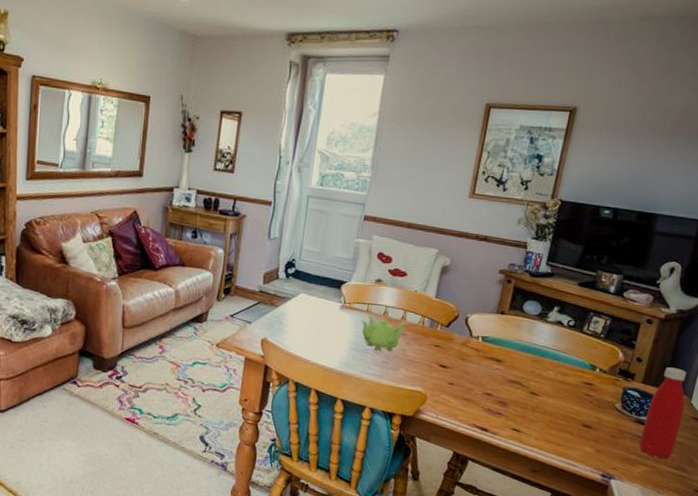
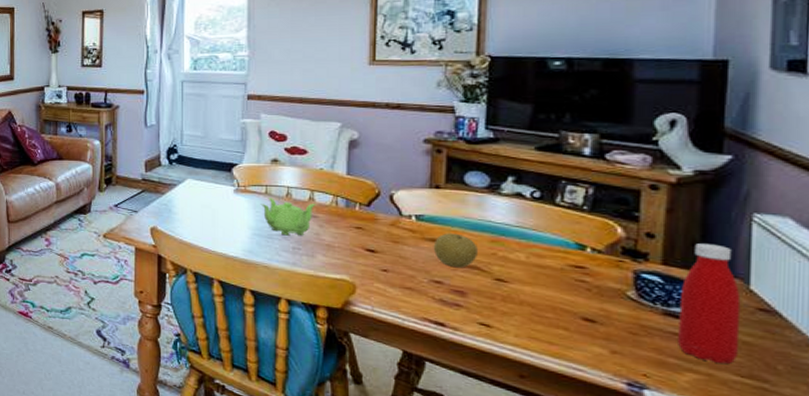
fruit: none [490,353,523,383] -> present [433,233,478,268]

